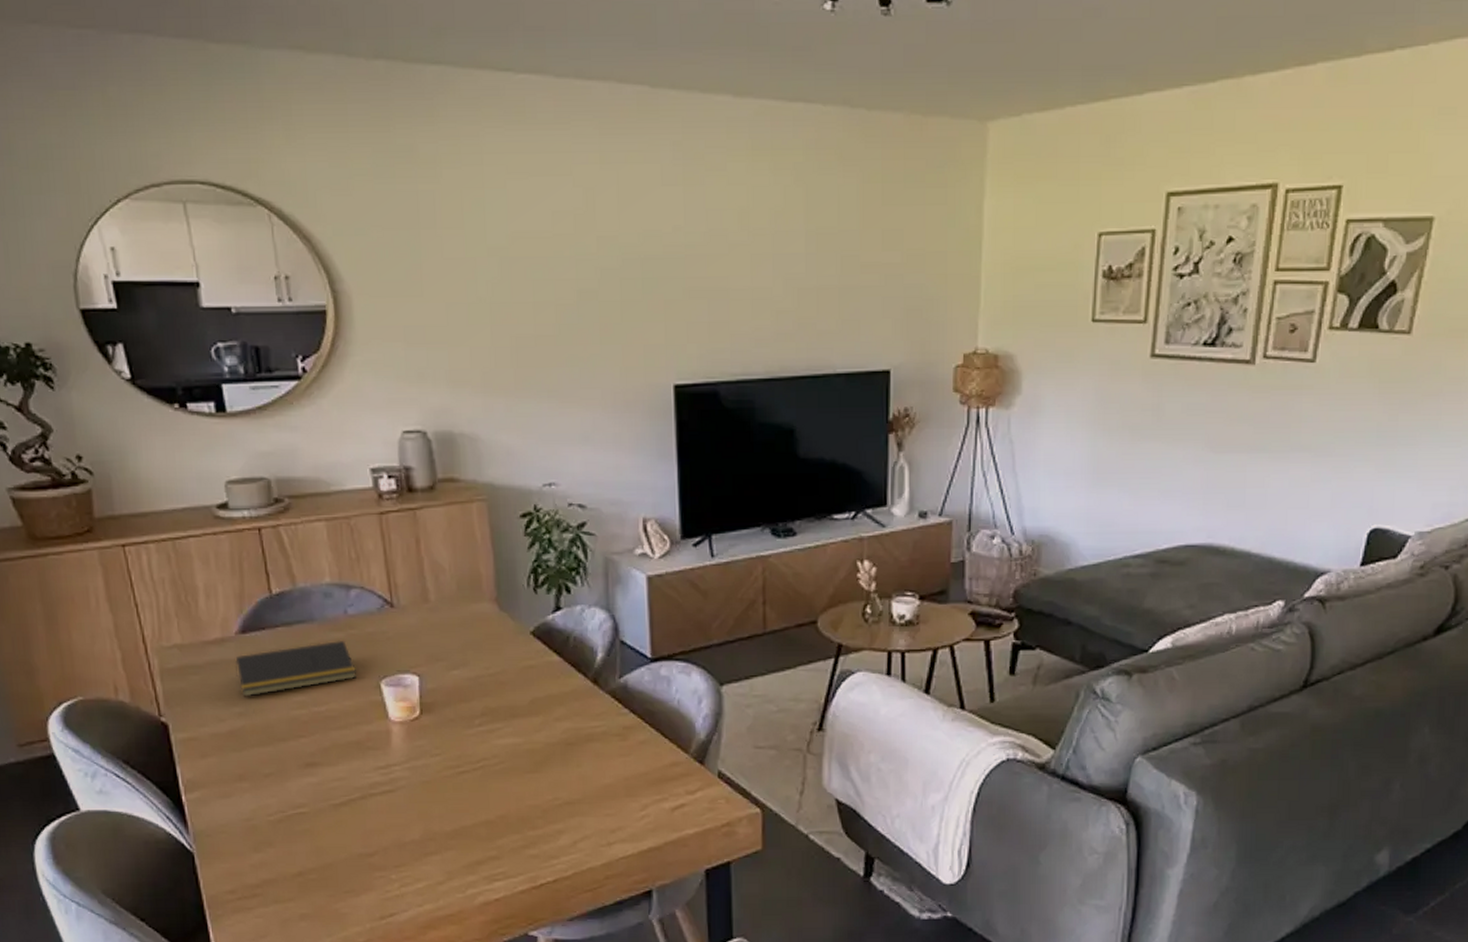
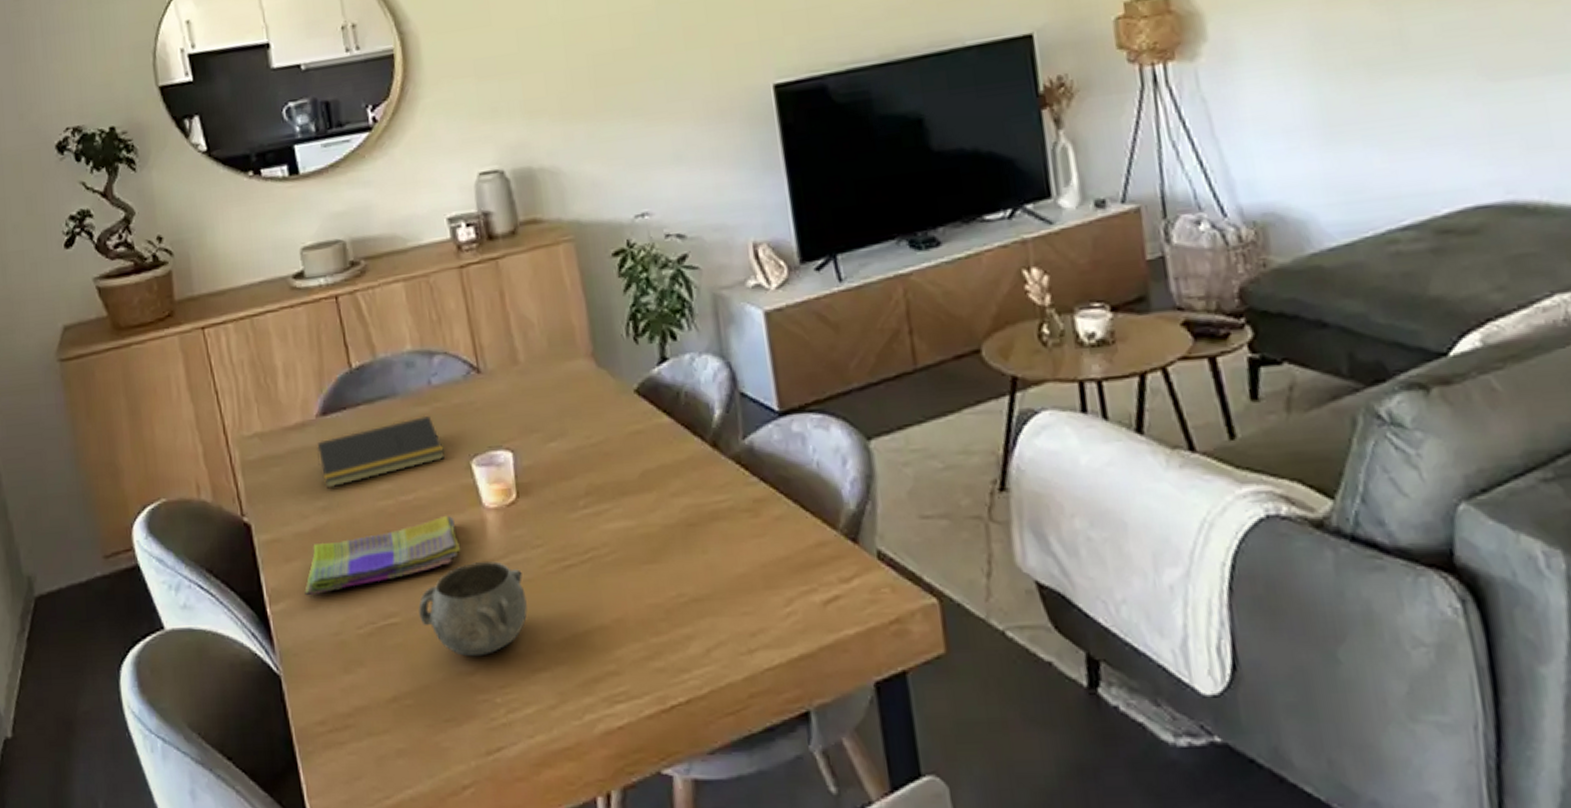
dish towel: none [219,725,367,787] -> present [305,515,461,596]
decorative bowl: none [326,764,424,842] -> present [418,561,528,657]

